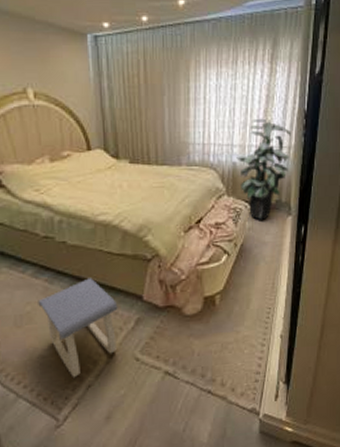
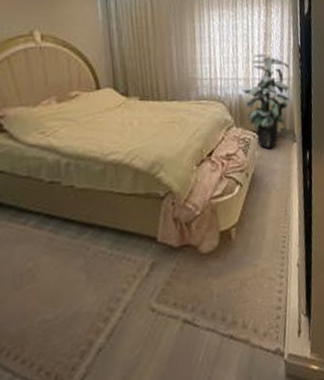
stool: present [38,278,118,378] -> none [41,223,131,343]

